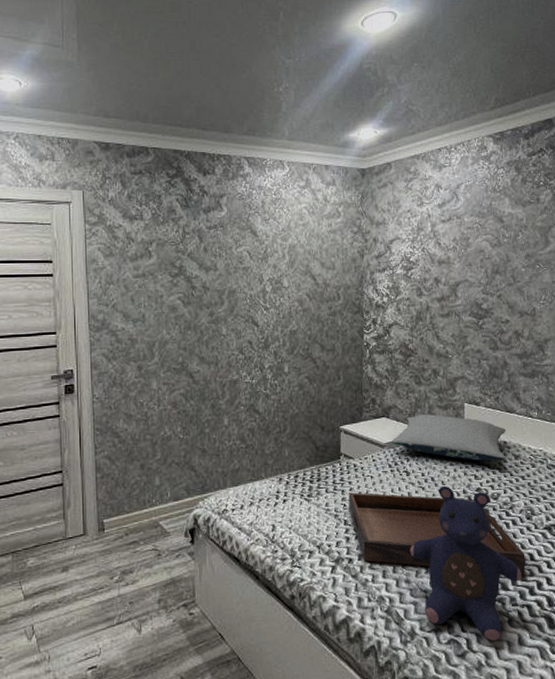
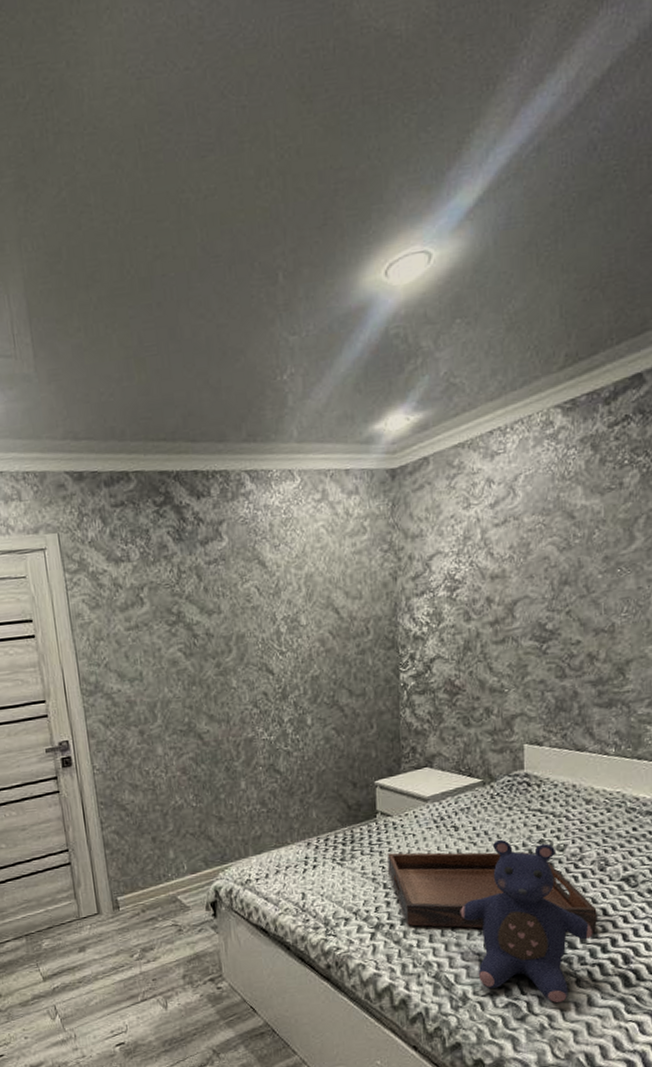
pillow: present [391,414,505,461] -> none [436,760,575,810]

